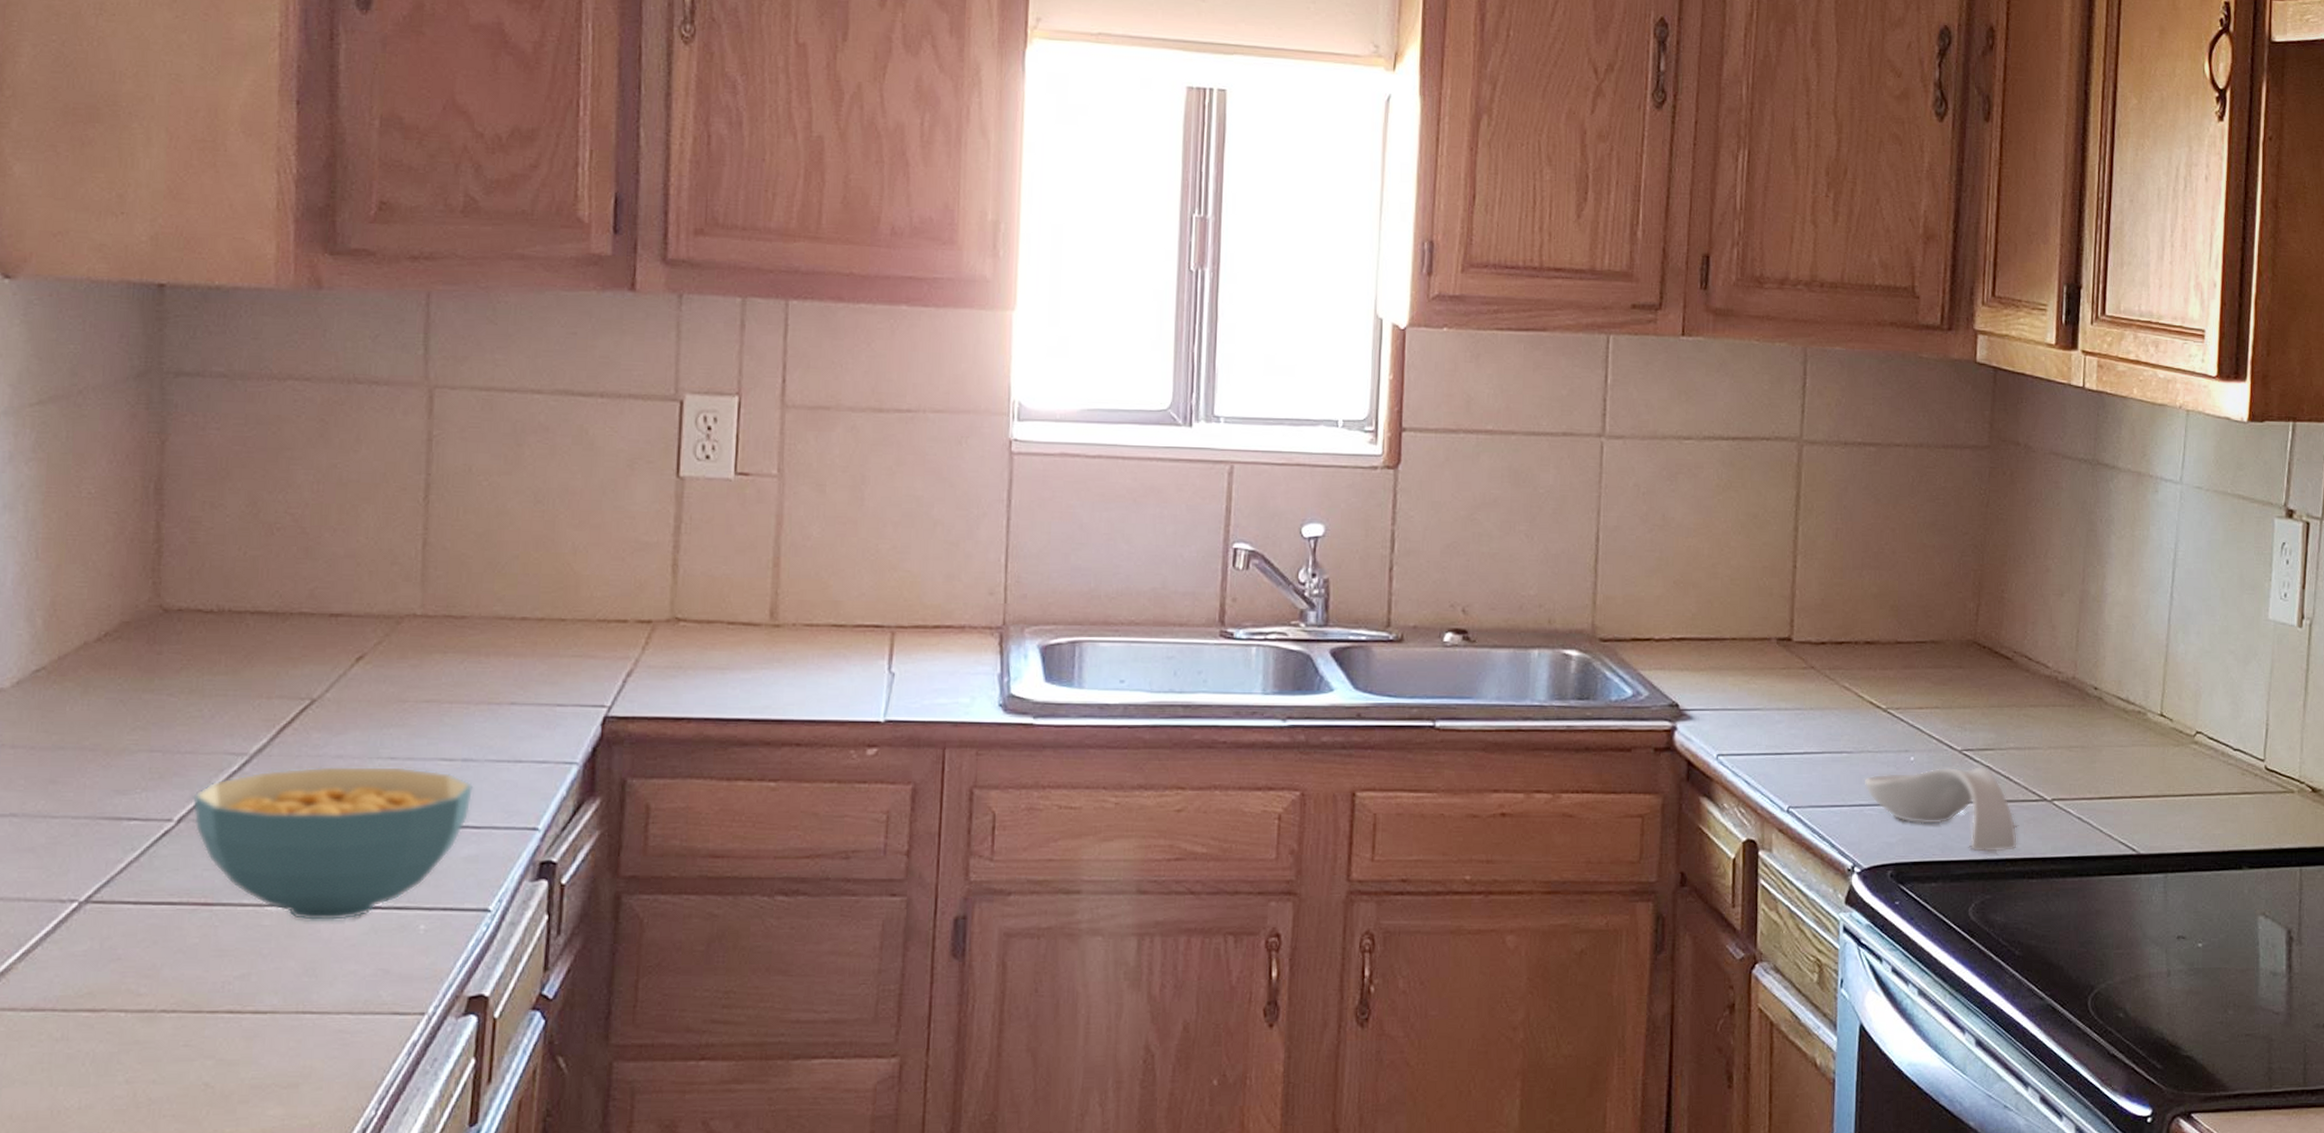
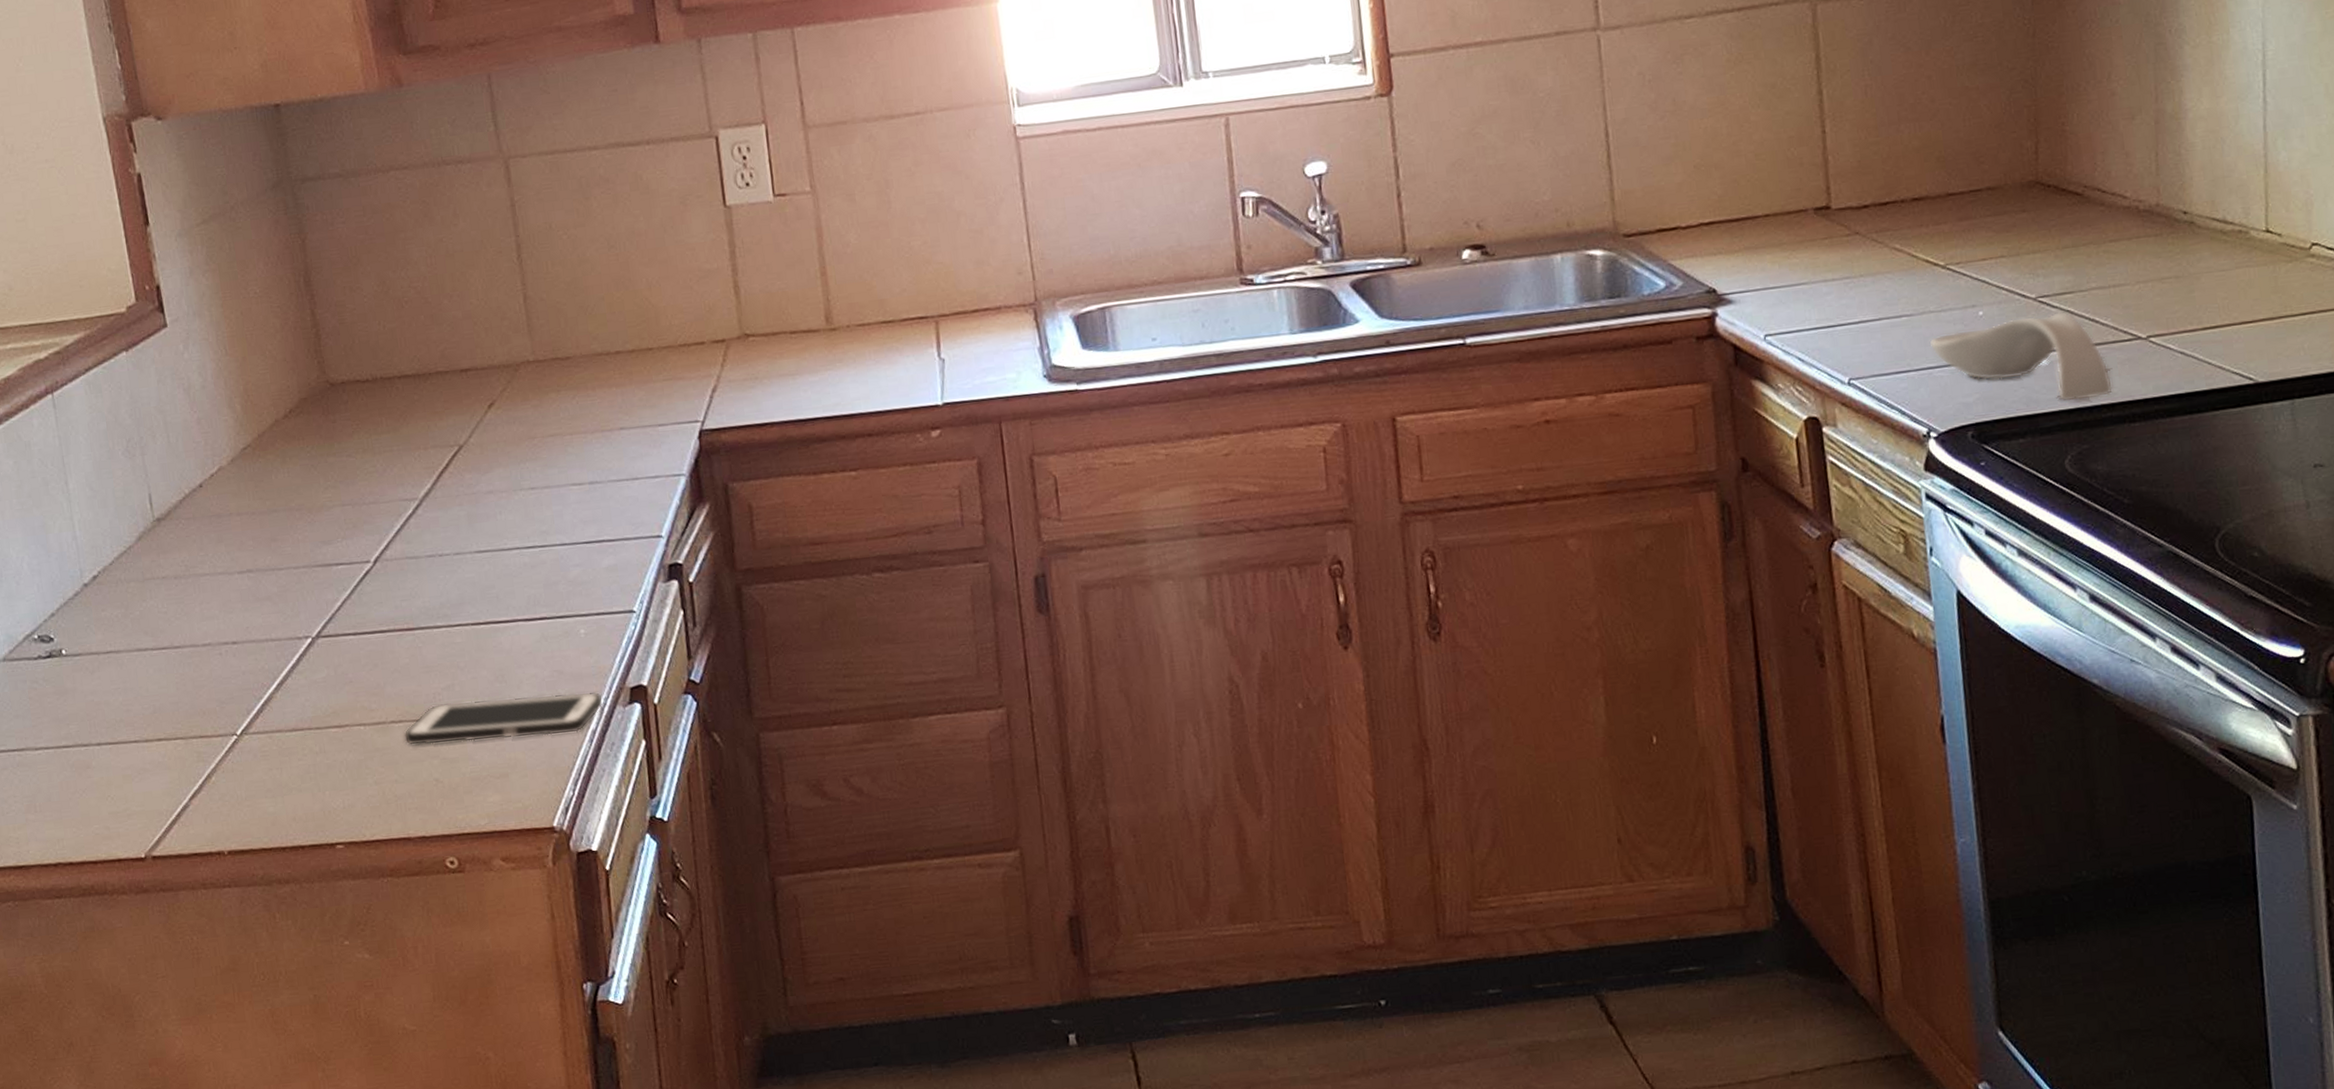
cell phone: none [174,994,432,1044] -> present [404,691,603,746]
cereal bowl: present [191,765,474,922] -> none [381,494,604,636]

